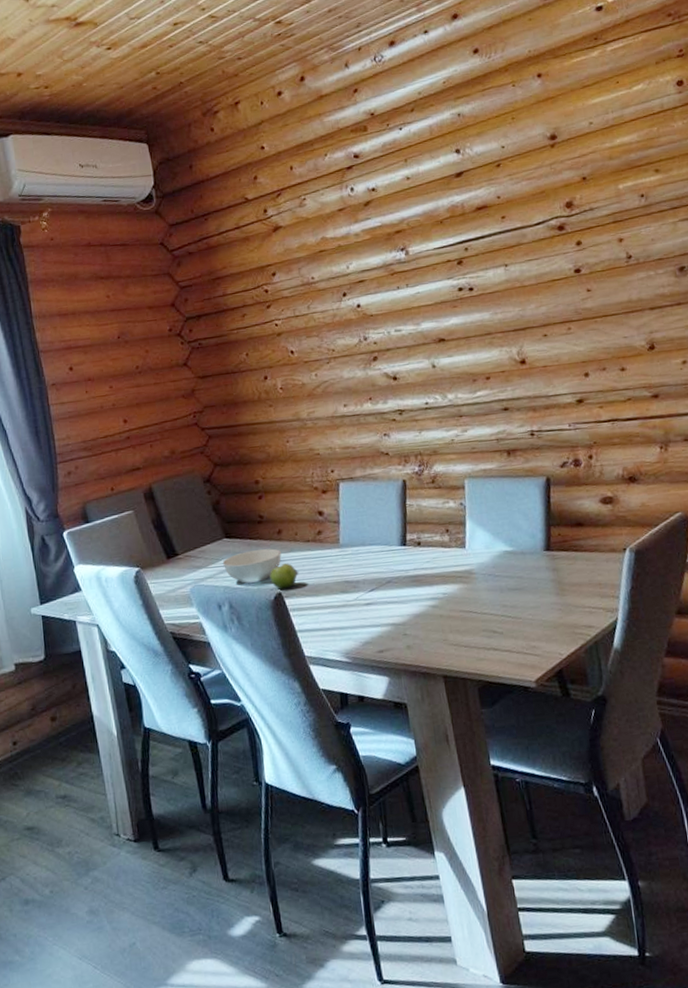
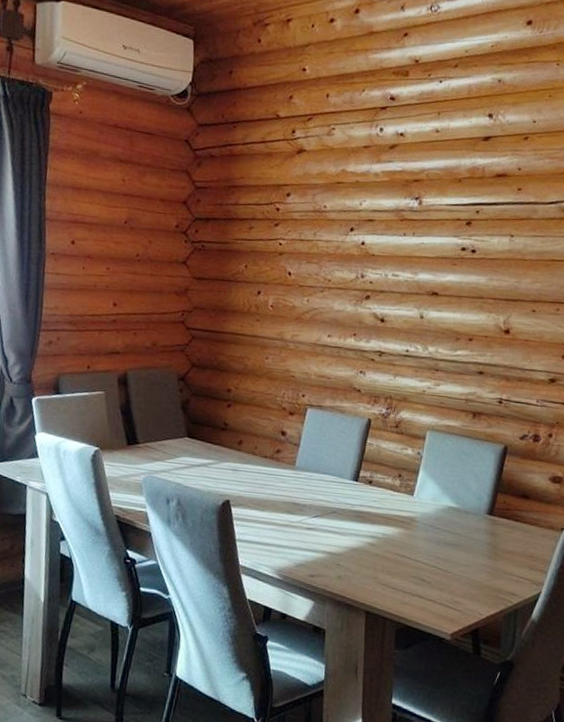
bowl: present [222,548,282,584] -> none [179,454,238,486]
fruit: present [270,563,297,590] -> none [221,473,249,498]

